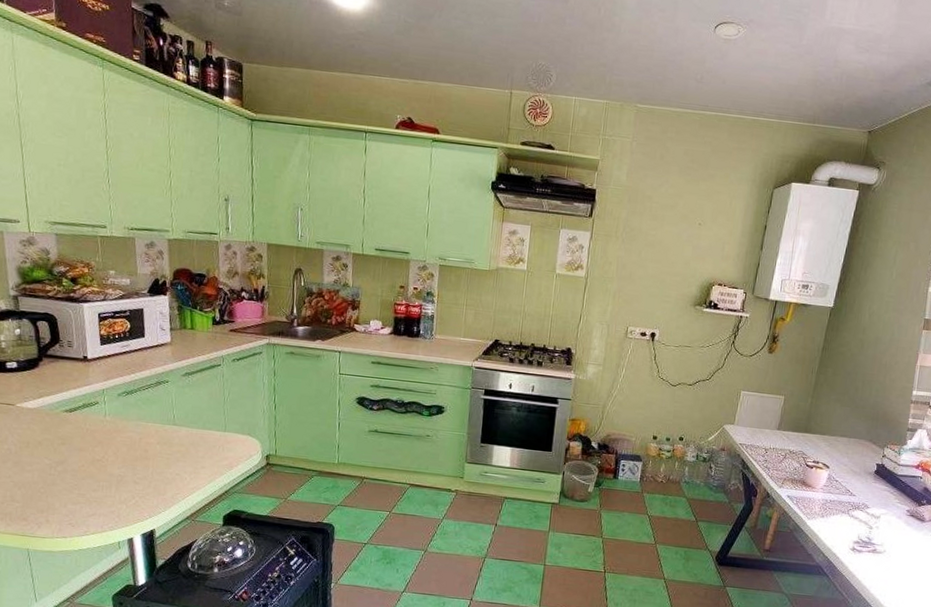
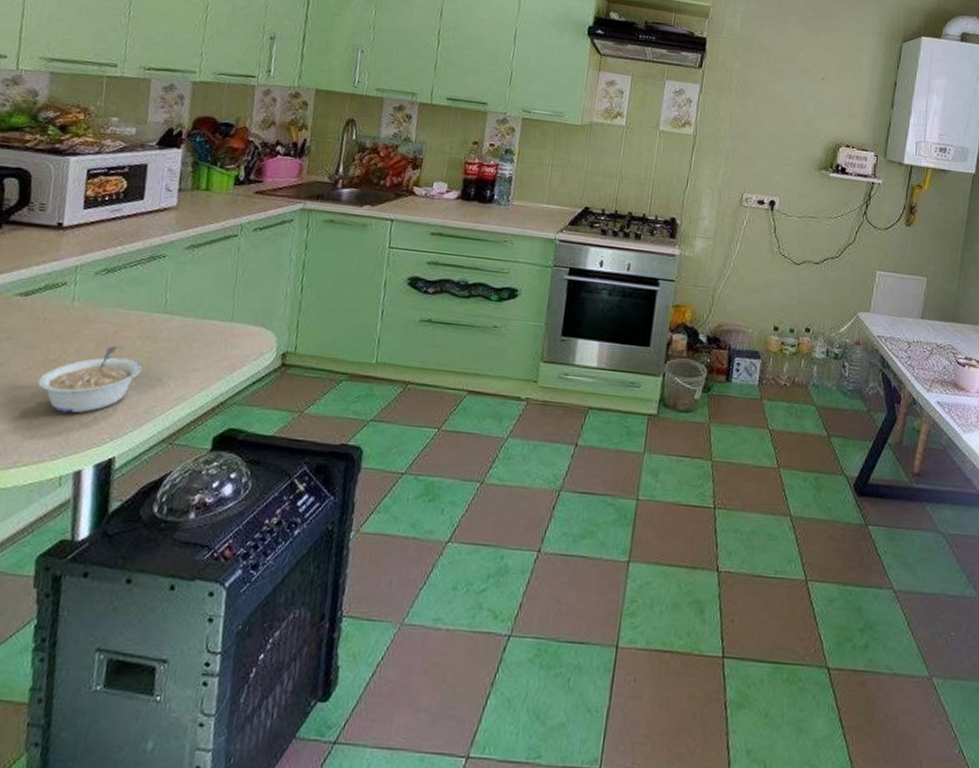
legume: none [90,449,164,498] -> present [37,345,143,414]

